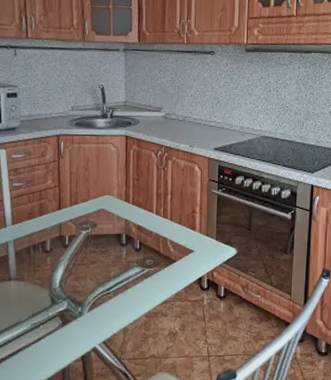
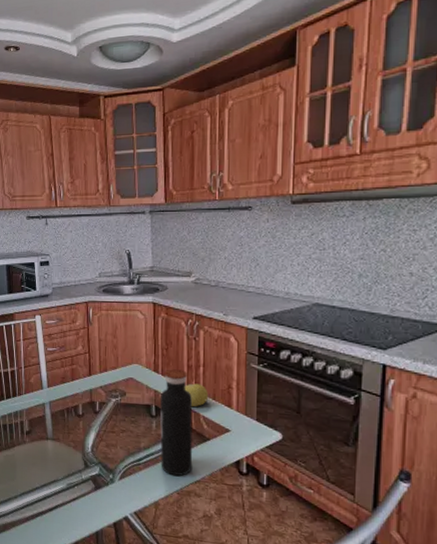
water bottle: none [130,198,161,300] -> present [159,369,193,477]
fruit: none [153,210,176,233] -> present [184,383,209,407]

